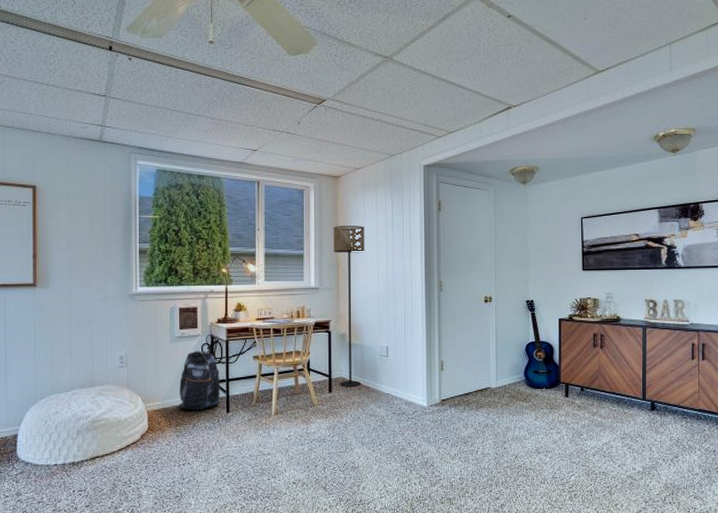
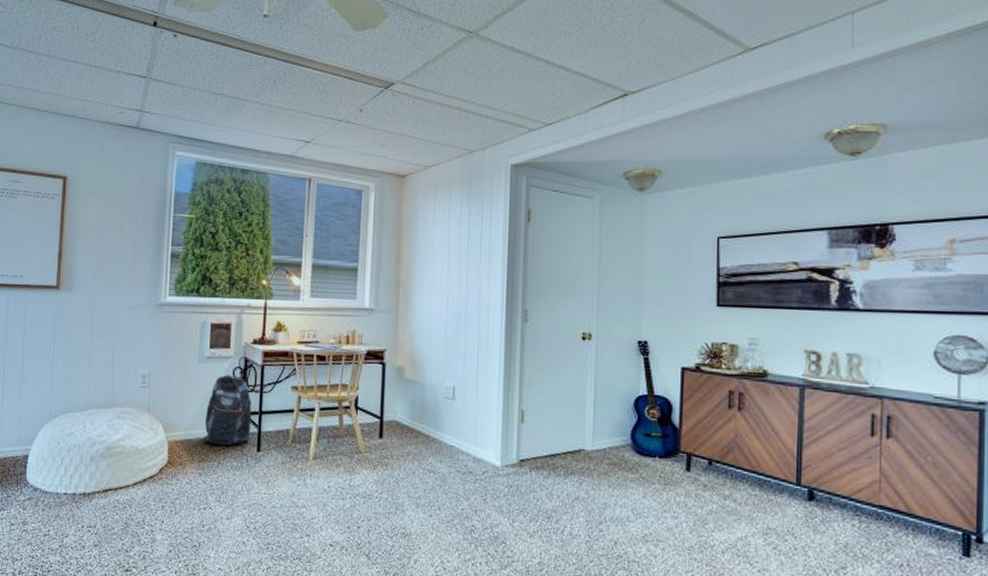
floor lamp: present [333,226,365,387] -> none [393,235,434,434]

